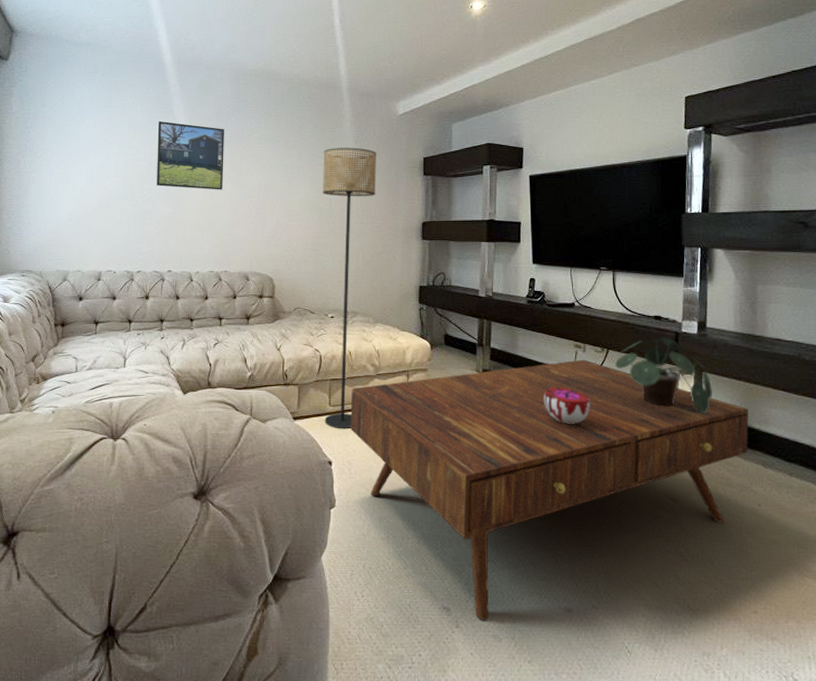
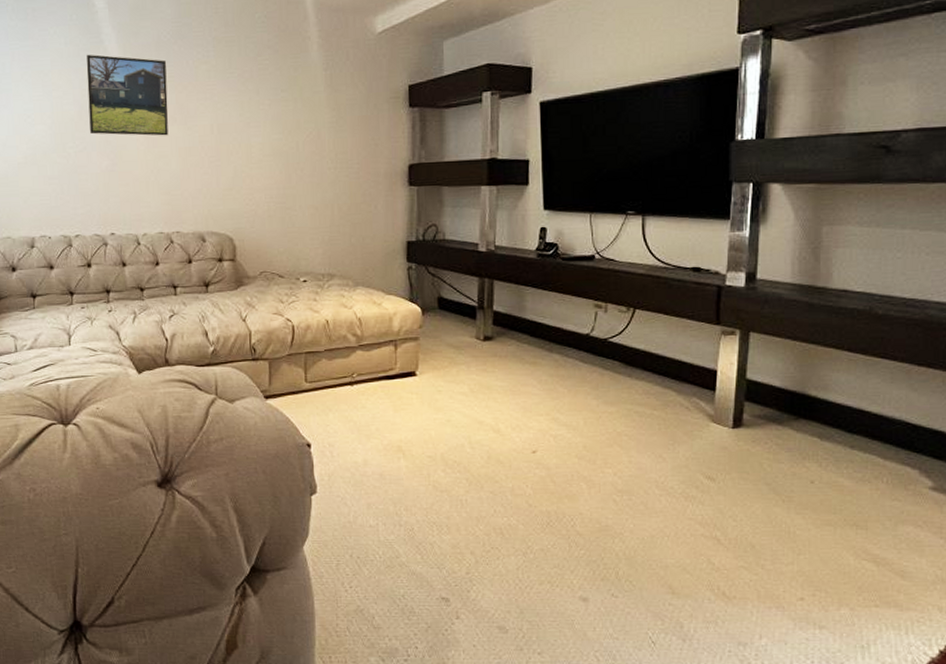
floor lamp: present [322,147,377,429] -> none [286,76,352,408]
coffee table: present [350,359,749,620] -> none [330,321,804,611]
decorative bowl: present [543,387,591,424] -> none [556,354,613,396]
potted plant: present [615,337,712,413] -> none [643,292,761,379]

